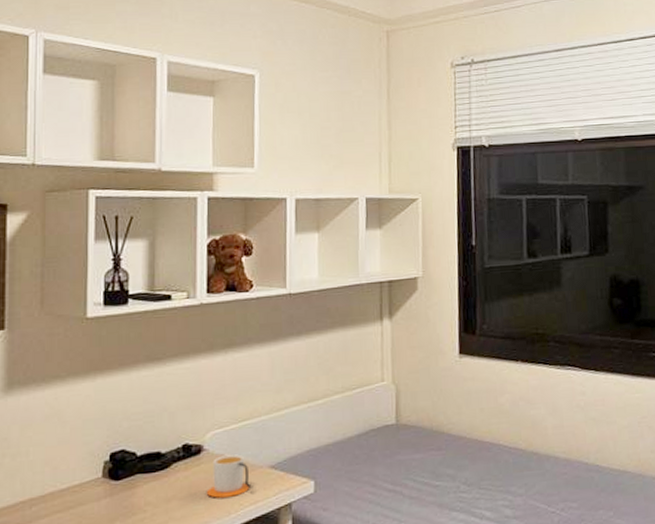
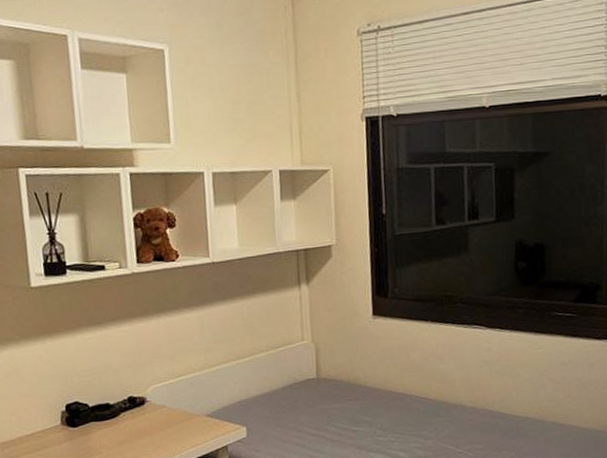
mug: present [206,454,253,498] -> none [152,405,193,442]

